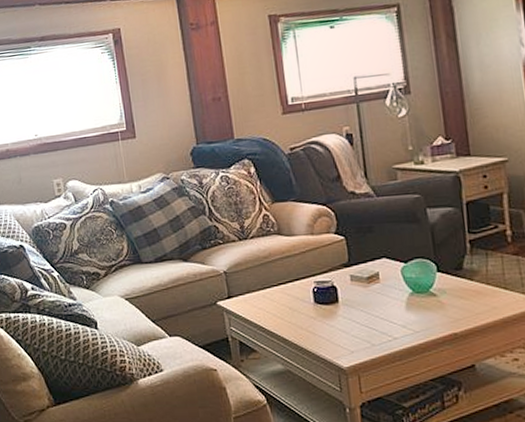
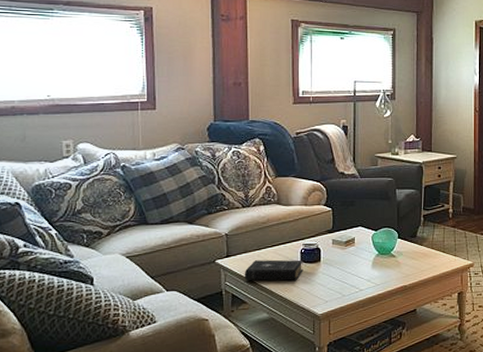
book: none [250,300,319,326] -> present [244,259,303,281]

